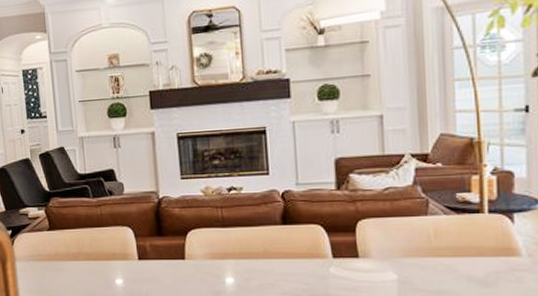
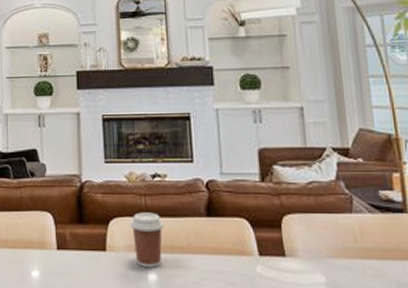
coffee cup: none [207,223,241,272] -> present [129,212,165,267]

